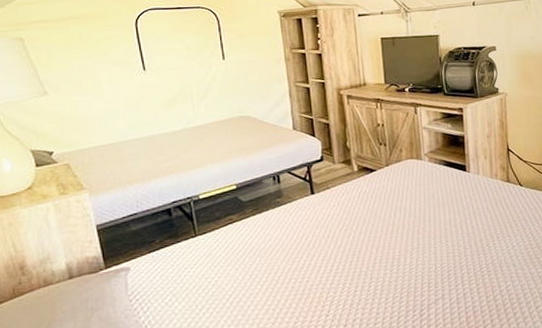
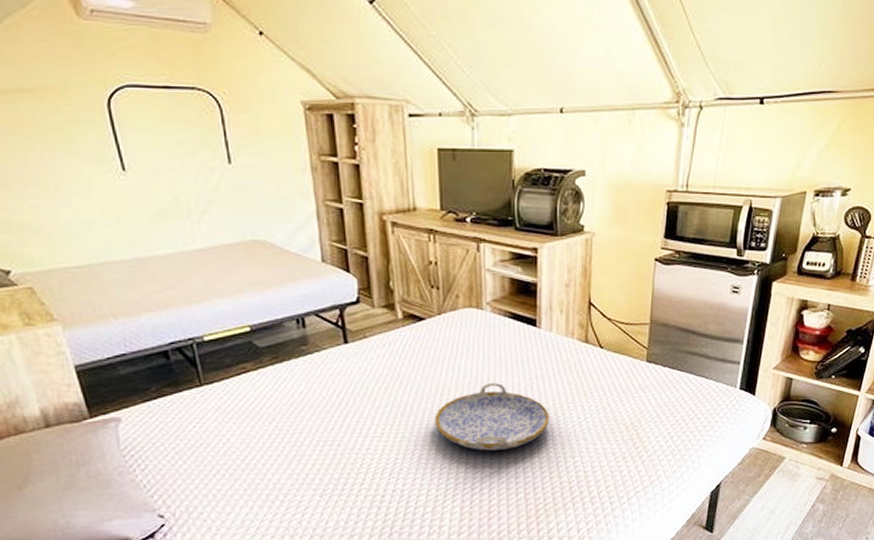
serving tray: none [386,219,483,280] -> present [434,382,550,451]

